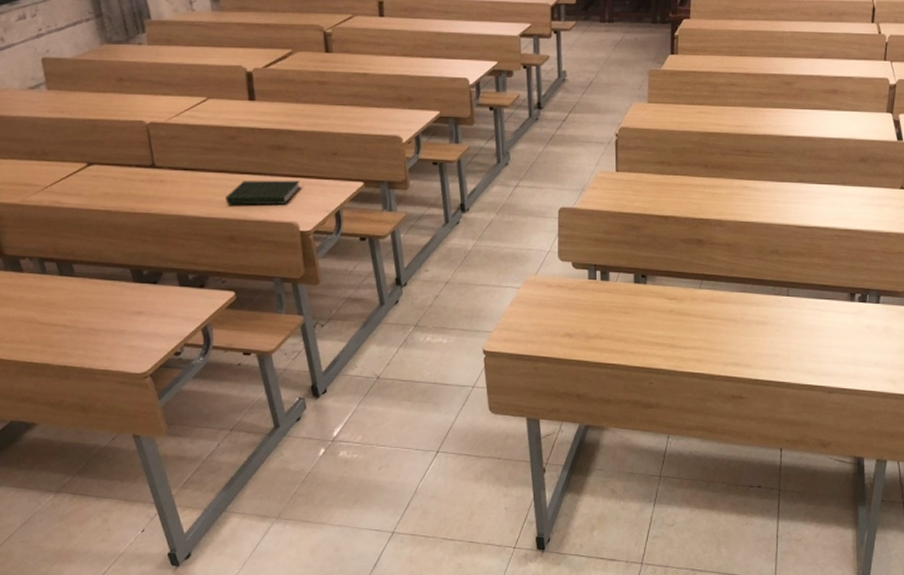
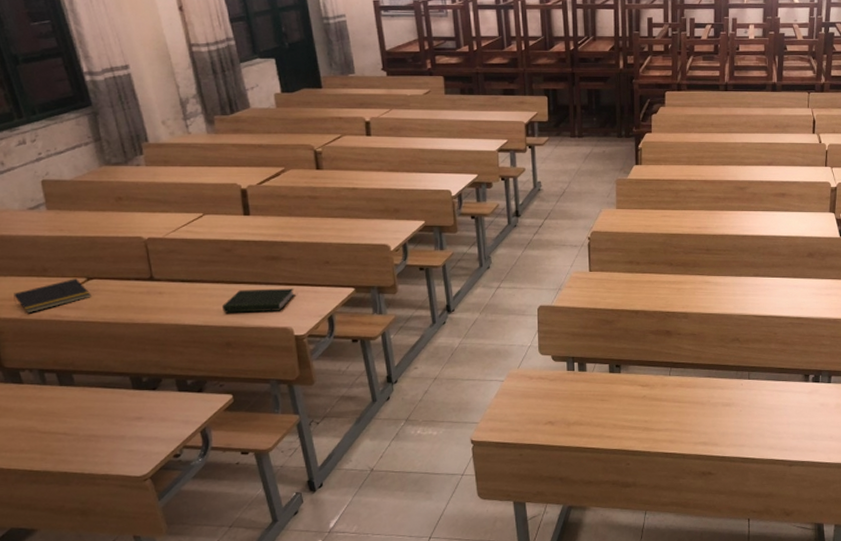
notepad: none [14,163,92,199] -> present [14,279,91,314]

